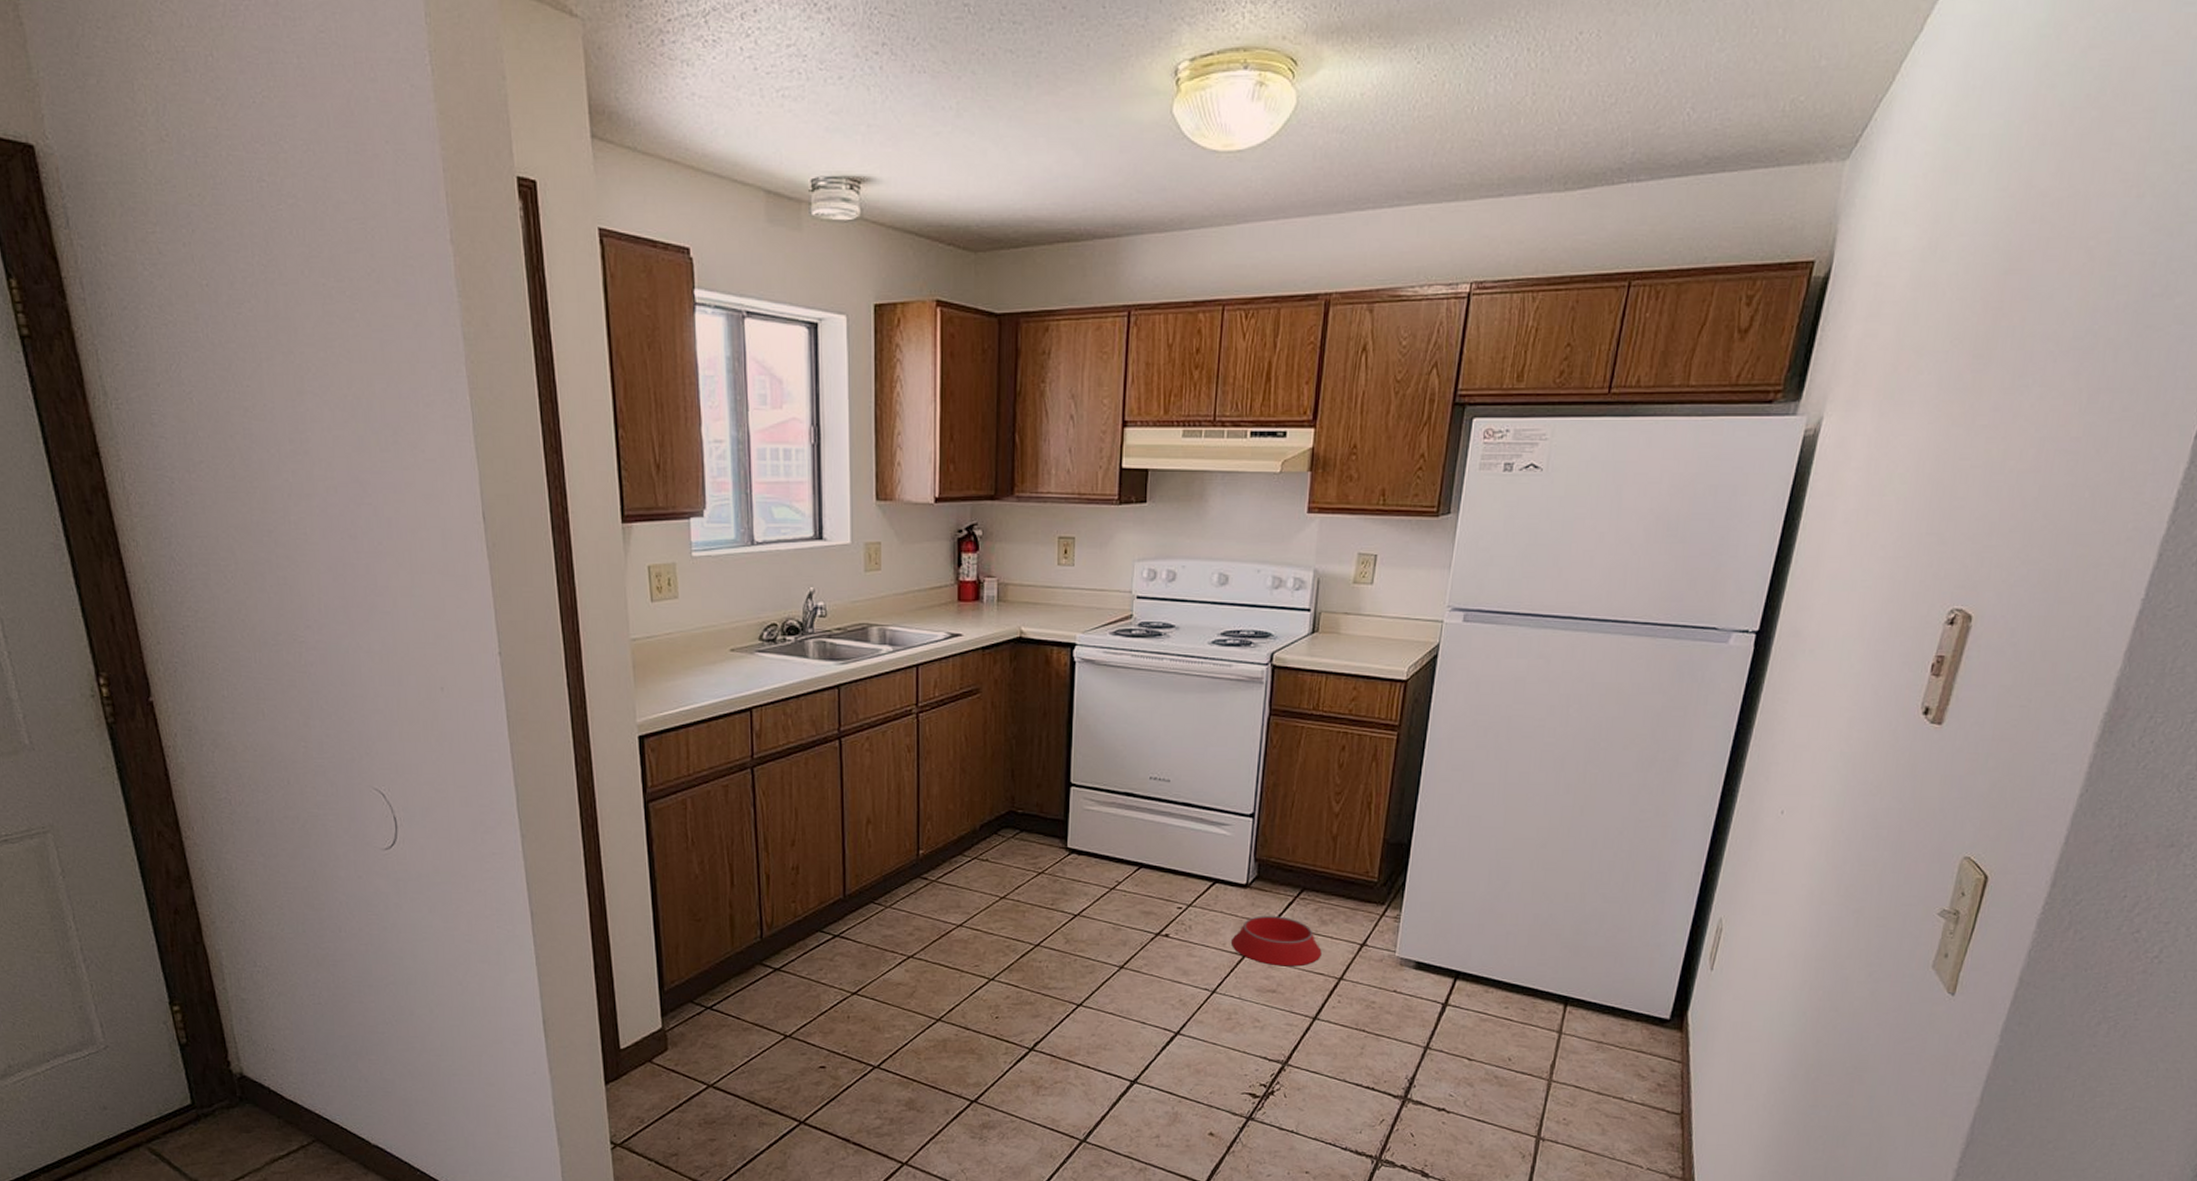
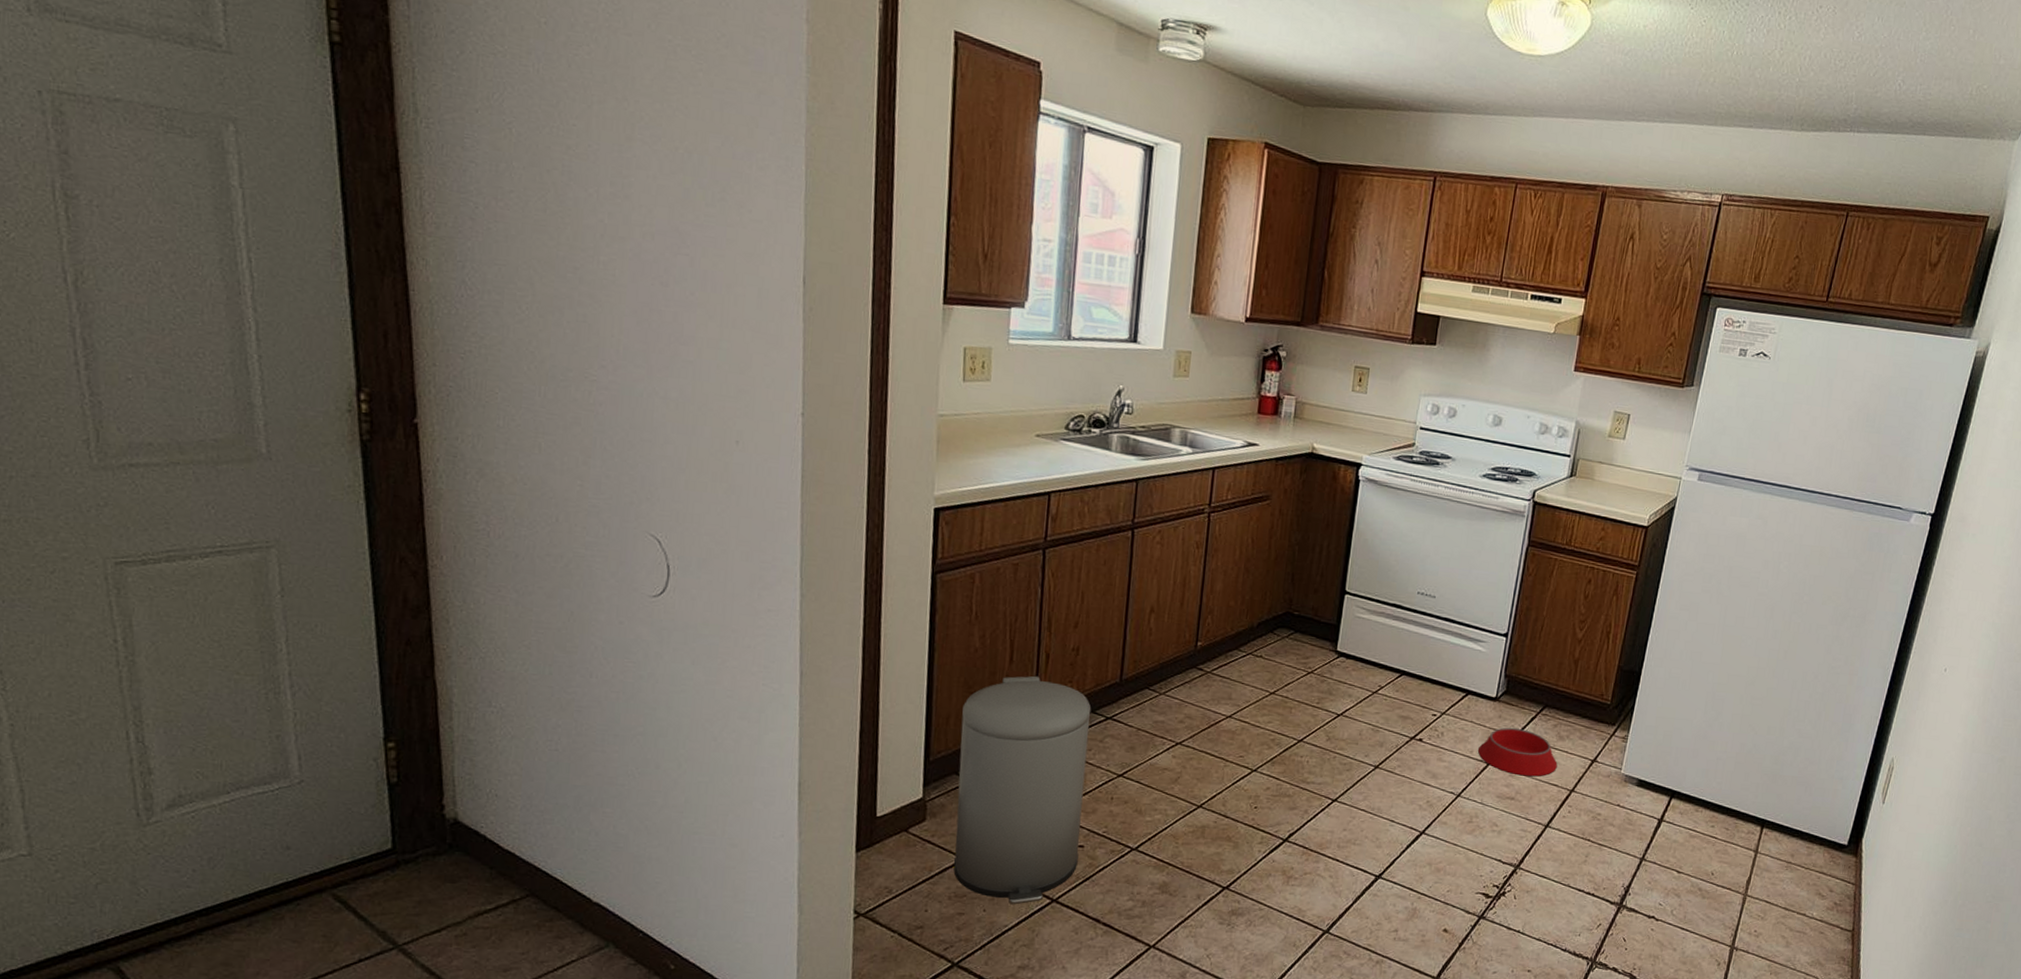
pedal bin: none [690,898,821,1128] -> present [953,675,1092,905]

